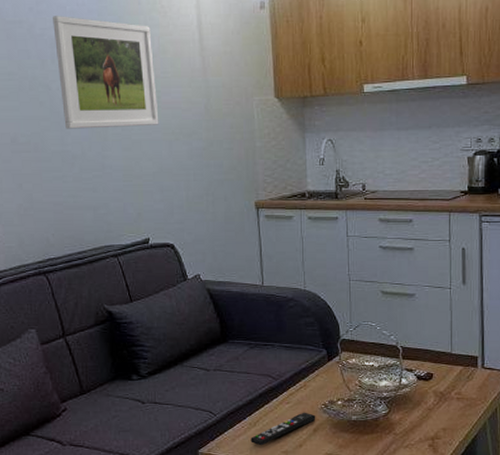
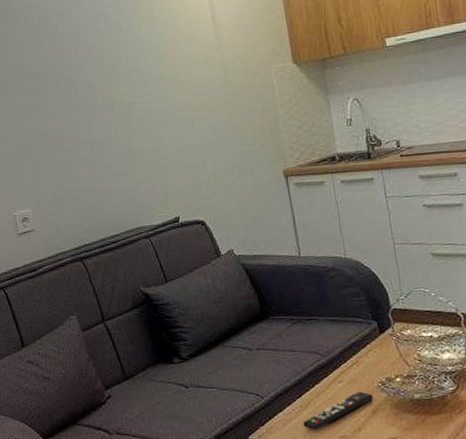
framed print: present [53,16,159,129] -> none [73,11,180,118]

